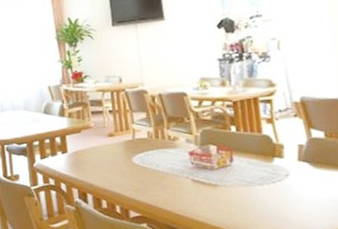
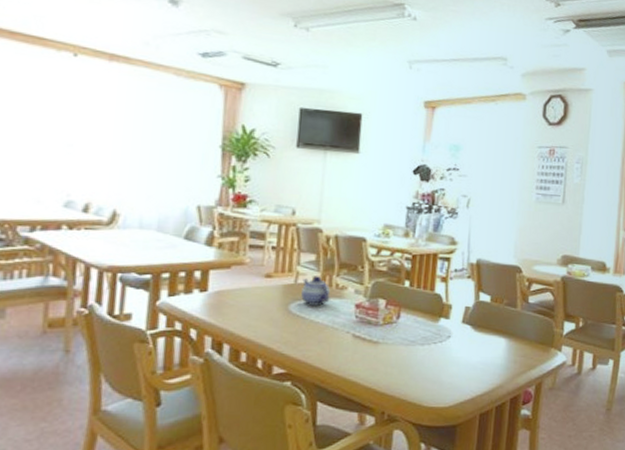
teapot: none [139,131,166,157] -> present [301,276,331,306]

